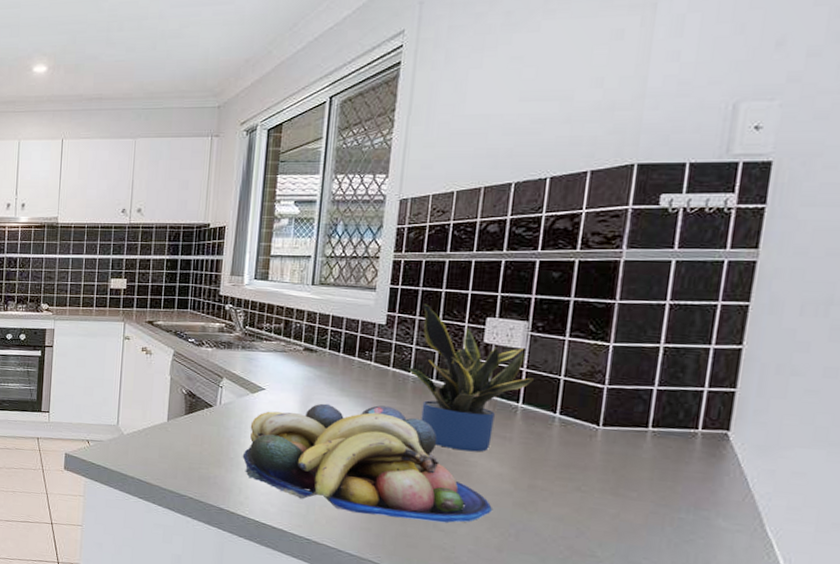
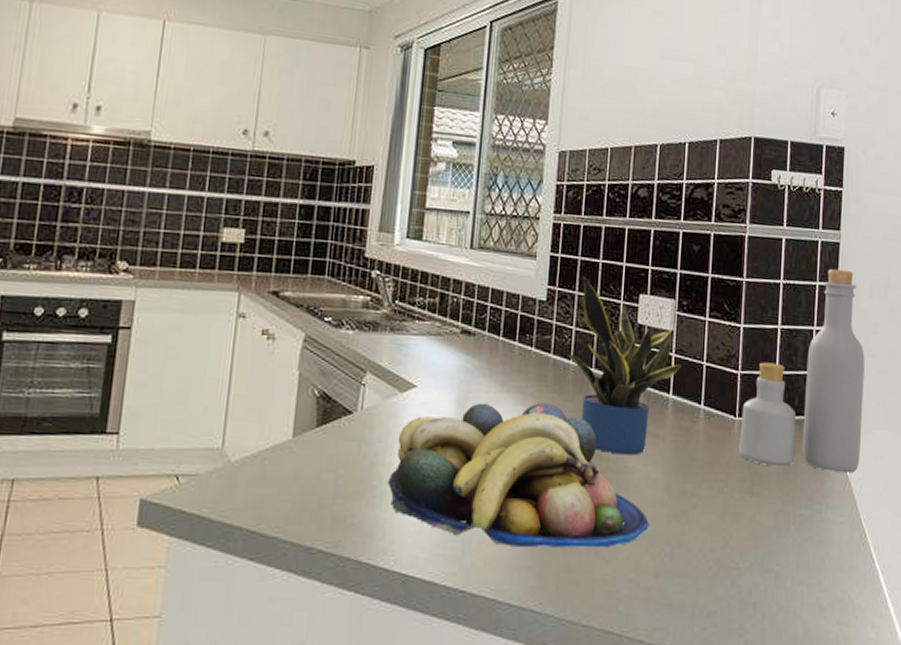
bottle set: none [601,287,787,487] -> present [739,268,865,474]

